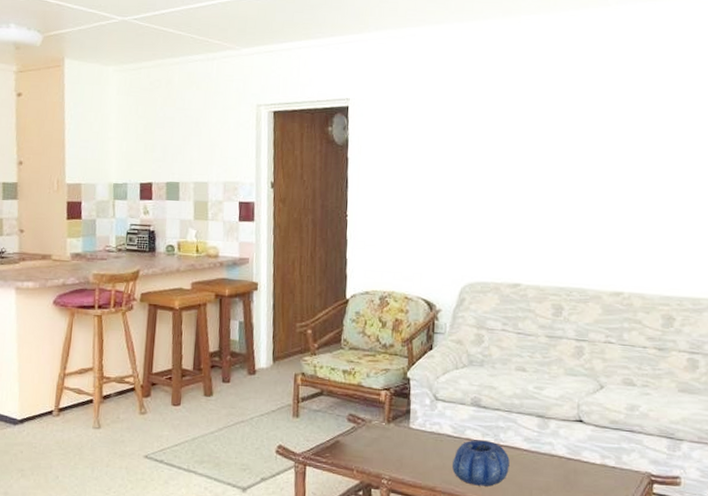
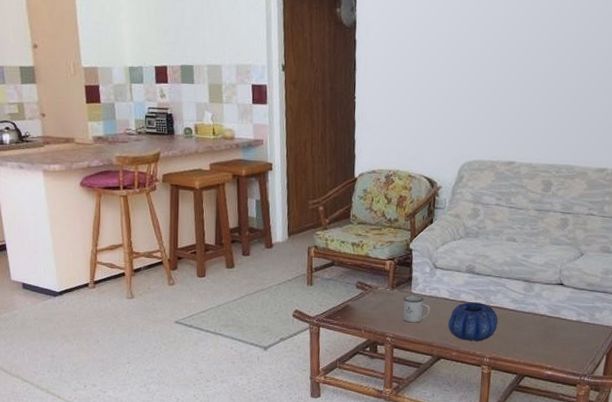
mug: none [400,430,432,463] -> present [403,295,431,323]

